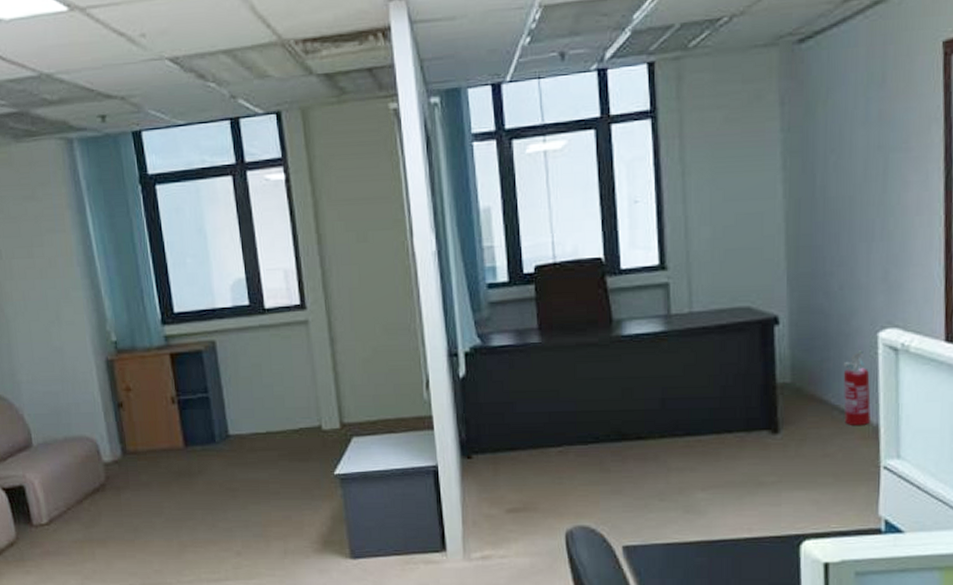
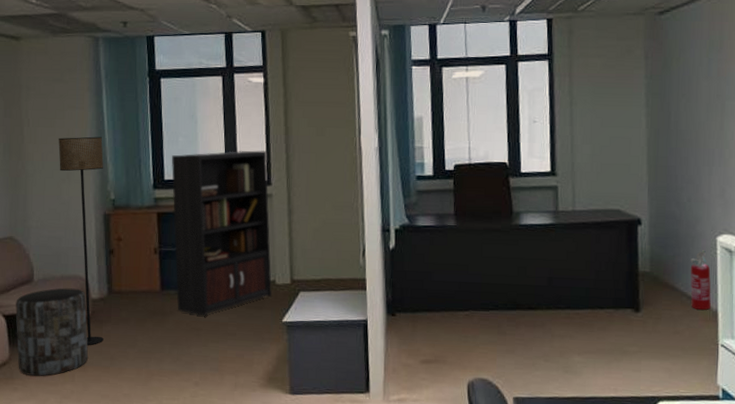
side table: none [15,451,109,556] -> present [15,288,89,376]
floor lamp: none [40,265,124,518] -> present [58,136,104,346]
bookcase: none [179,267,318,474] -> present [171,150,272,316]

